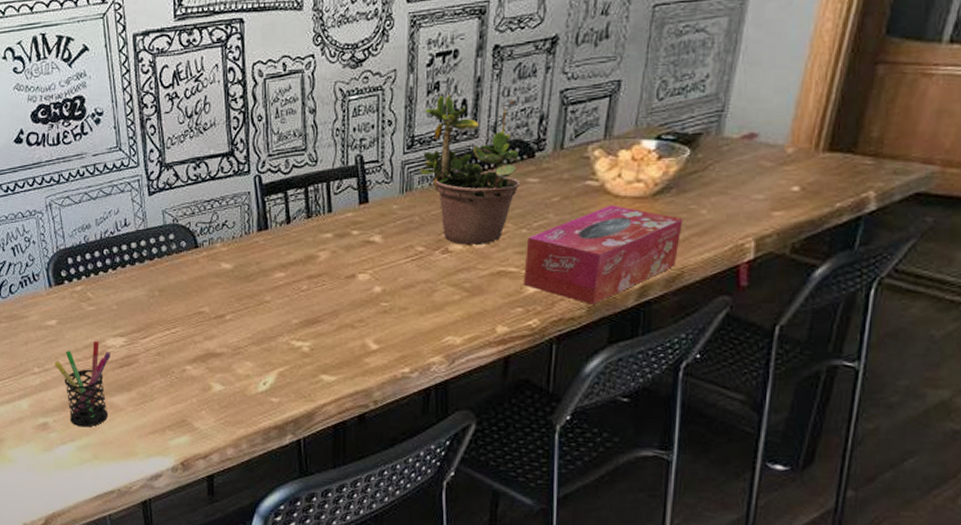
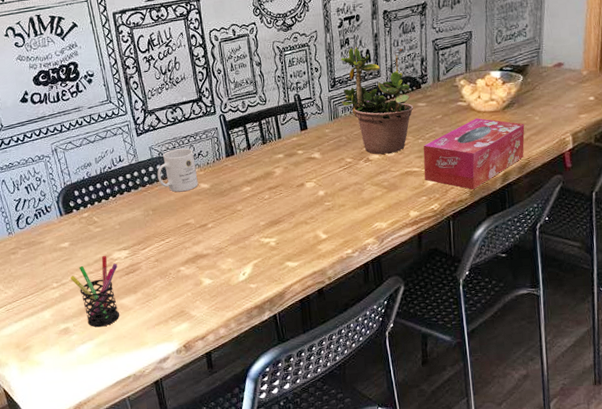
mug: none [169,215,219,271] -> present [157,148,199,193]

